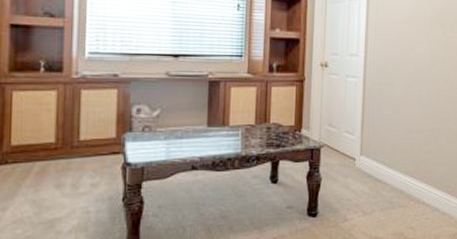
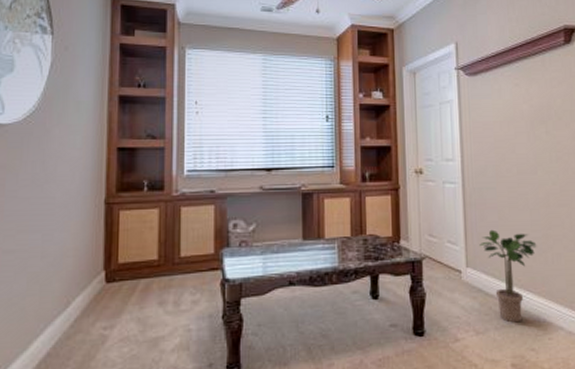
potted plant: none [374,121,424,205] -> present [479,229,537,323]

